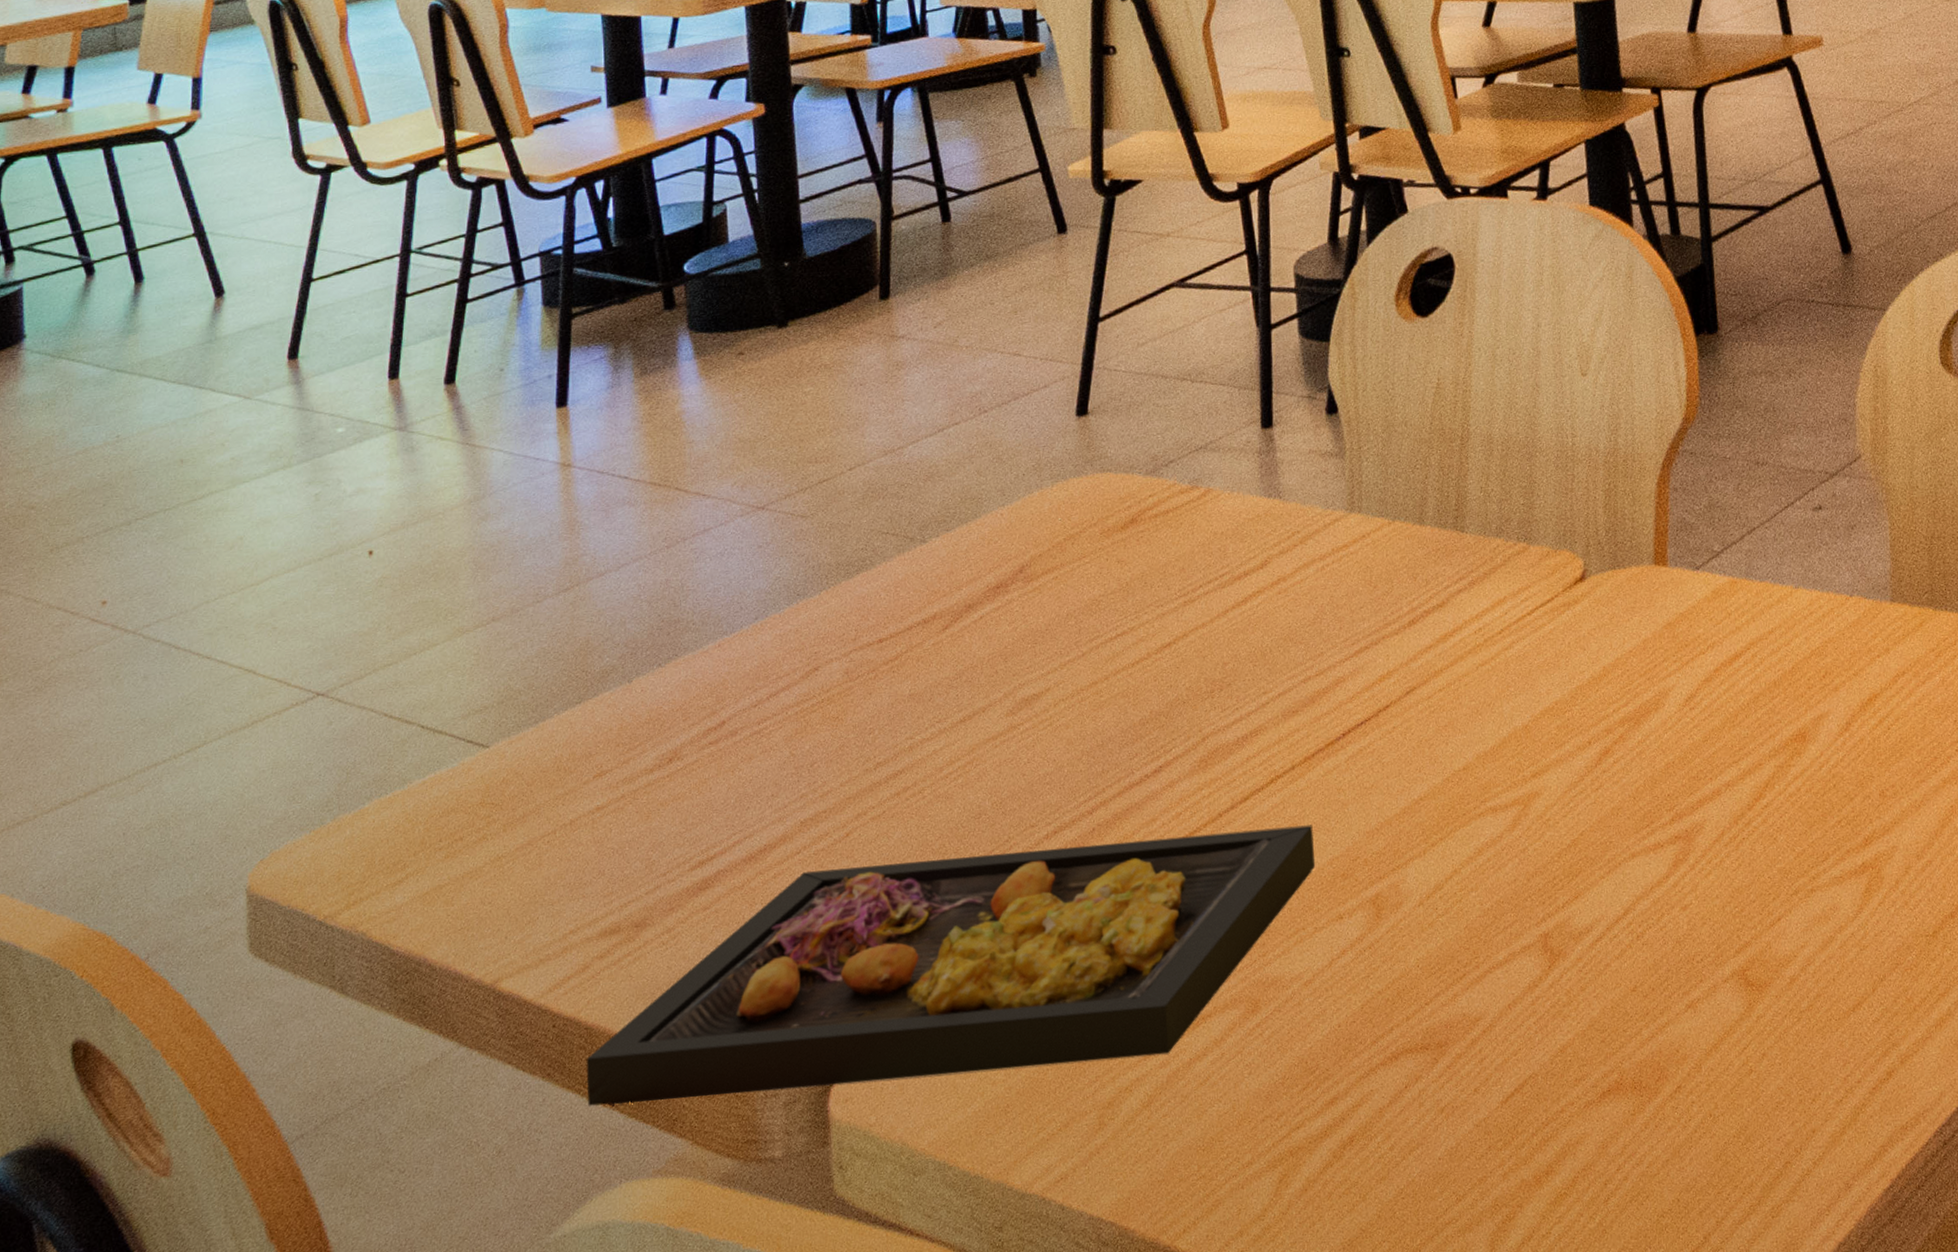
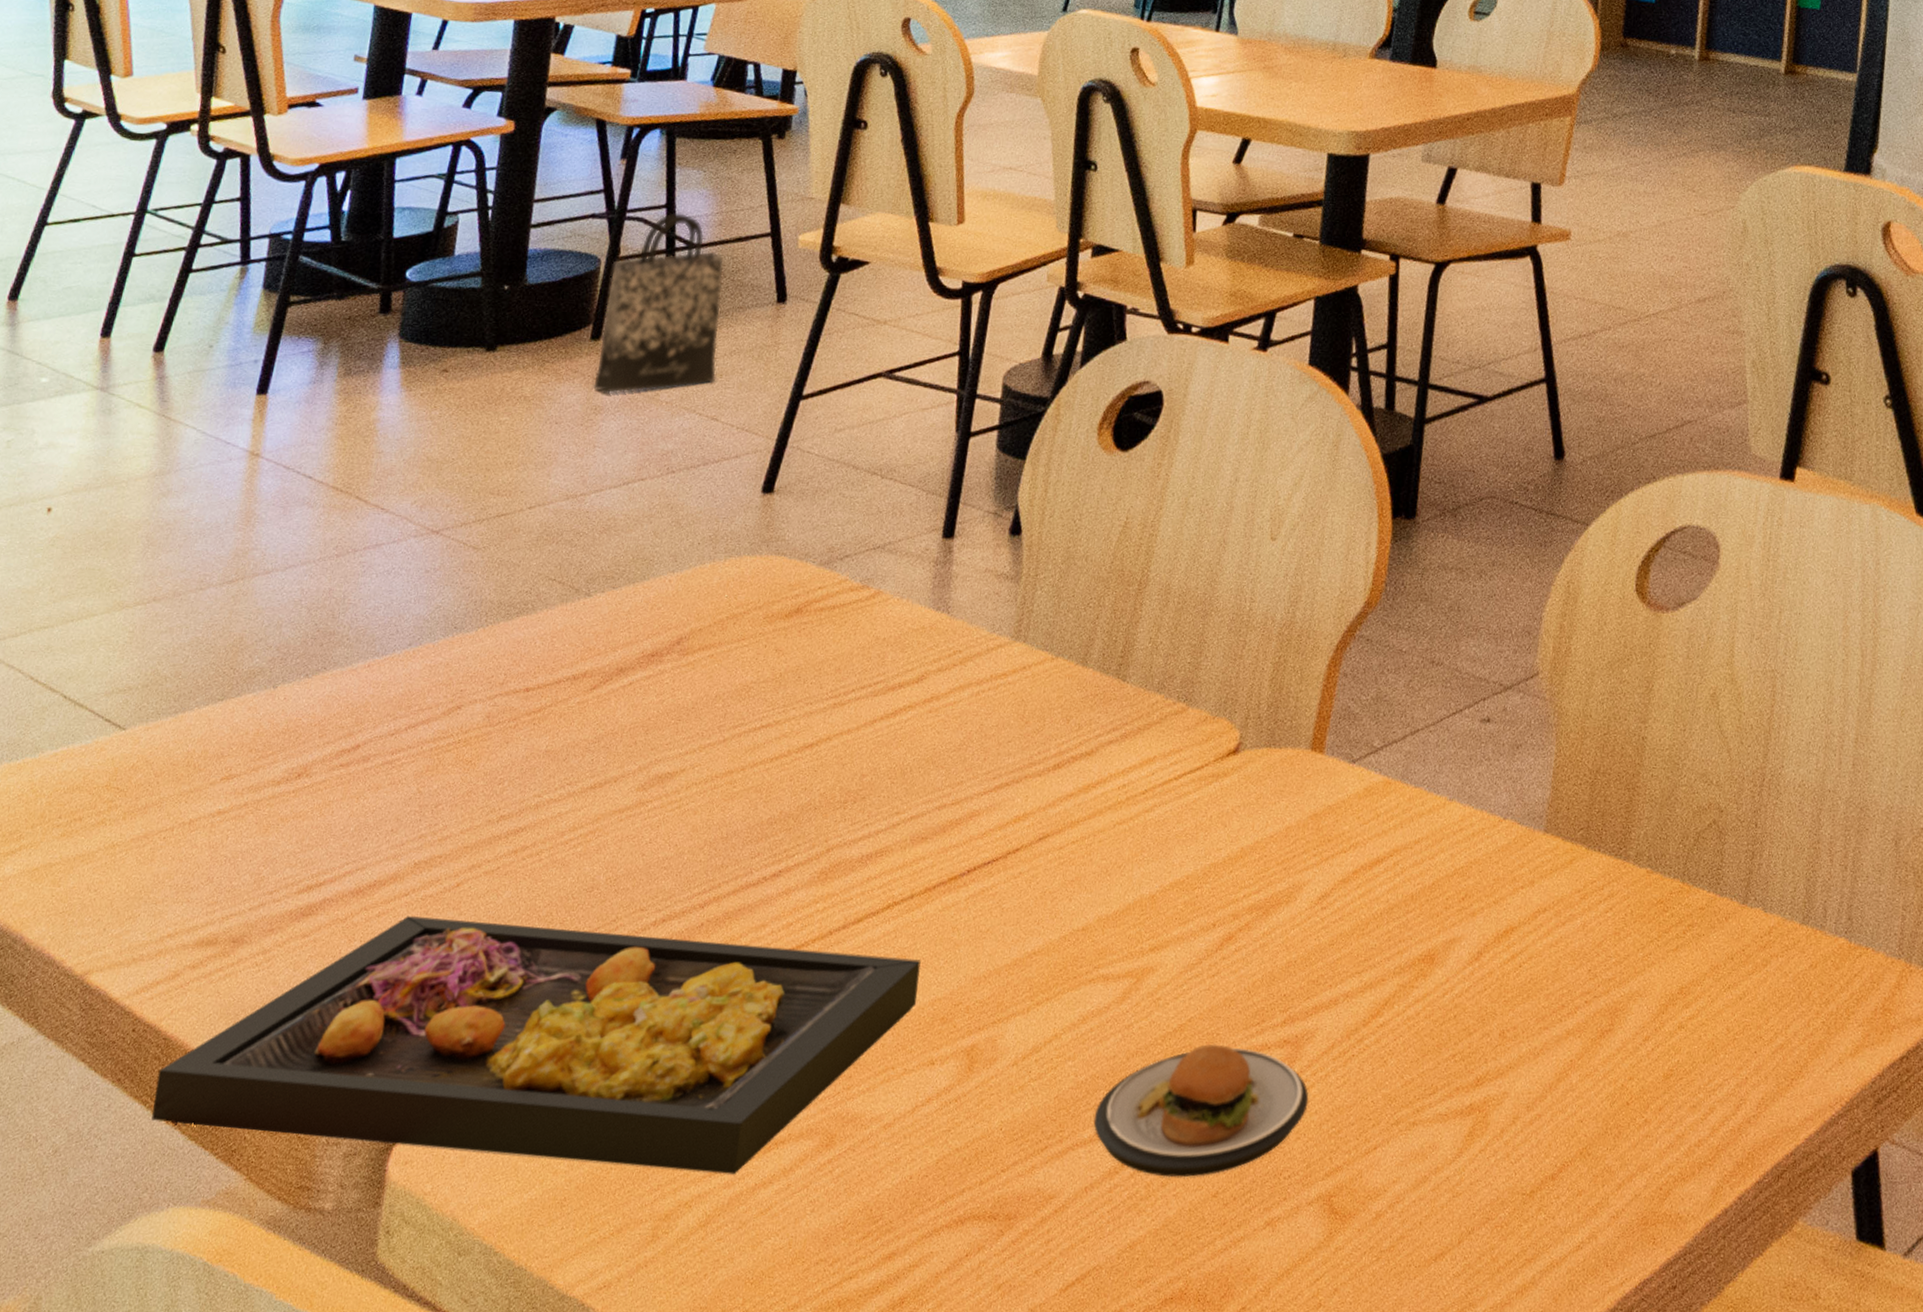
shopping bag: none [887,163,1011,348] -> present [592,212,725,393]
burger: none [1505,850,1708,982] -> present [1093,1043,1309,1177]

